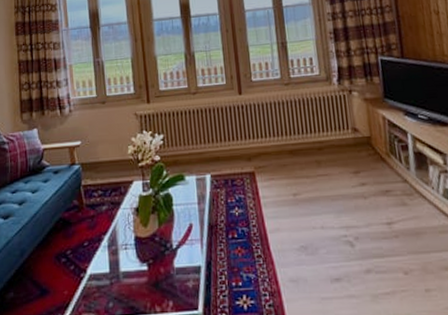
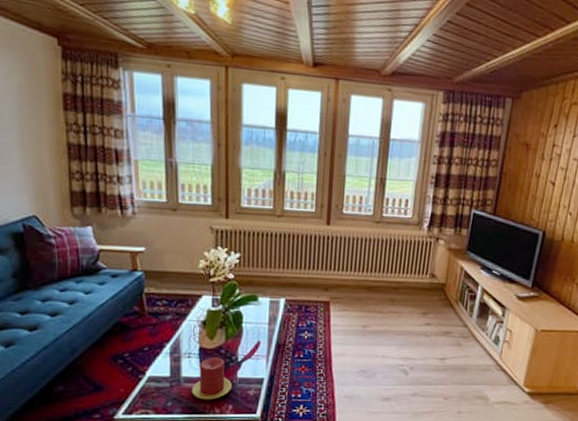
candle: none [131,246,170,297] -> present [191,357,232,400]

